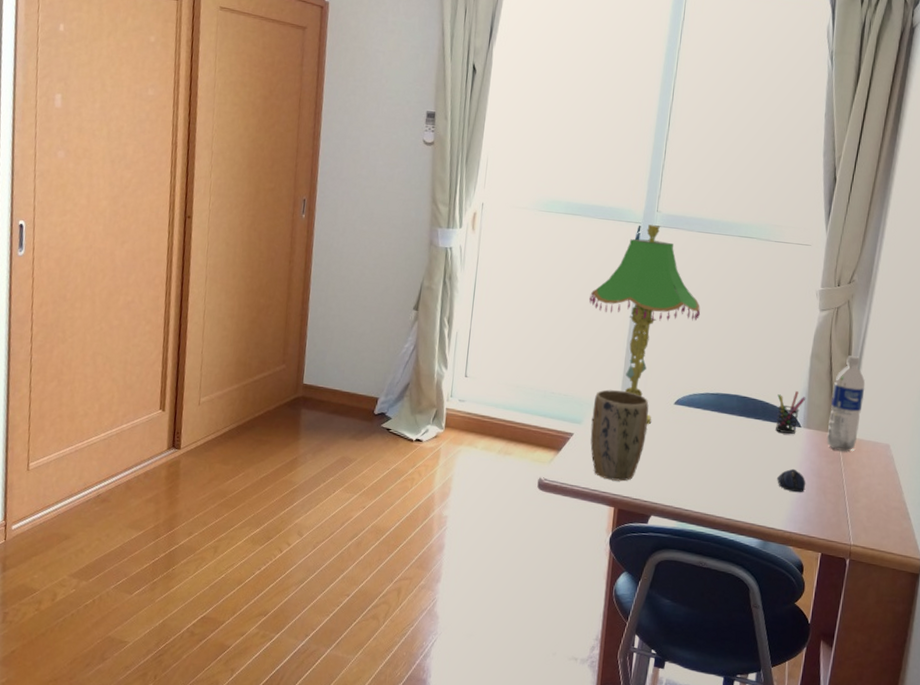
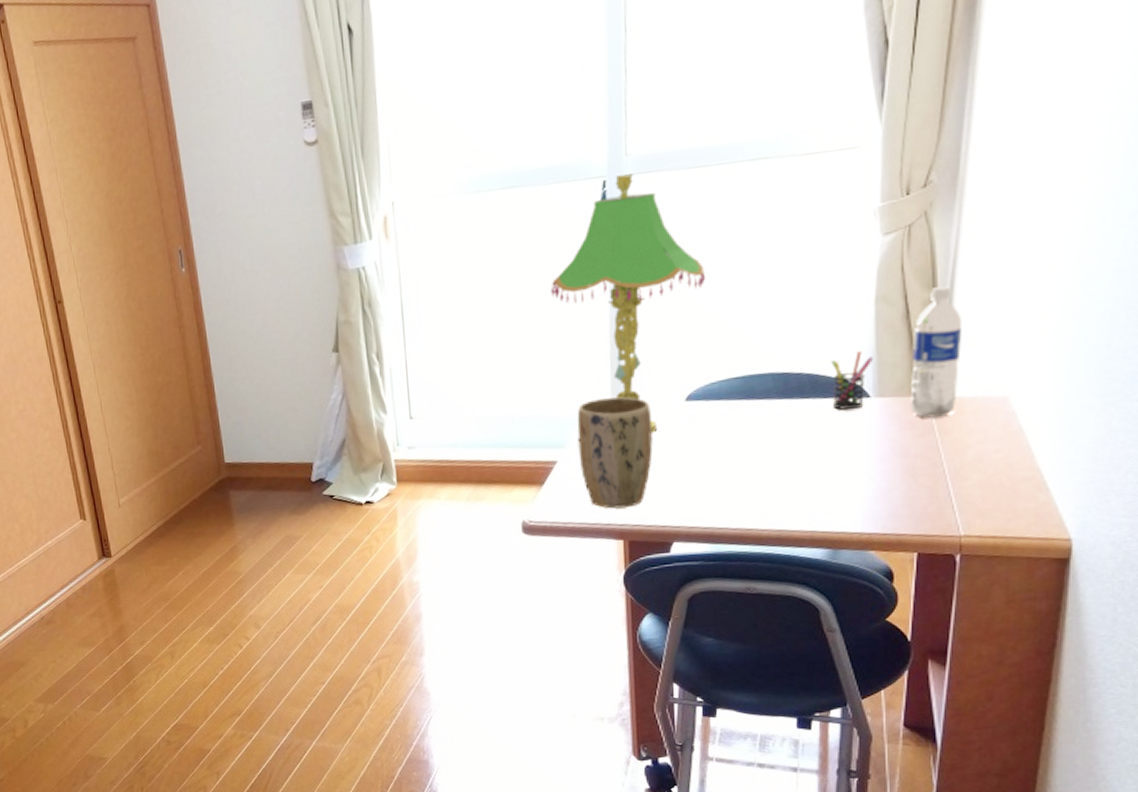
computer mouse: present [776,468,806,493] -> none [841,452,886,483]

